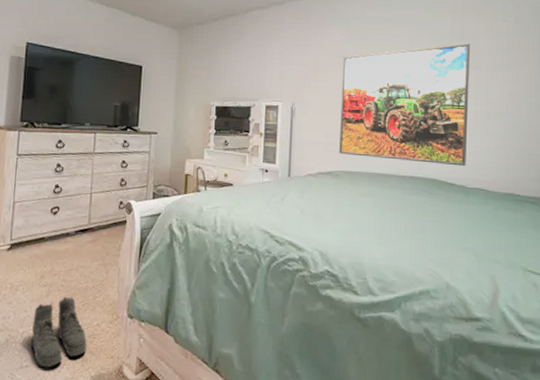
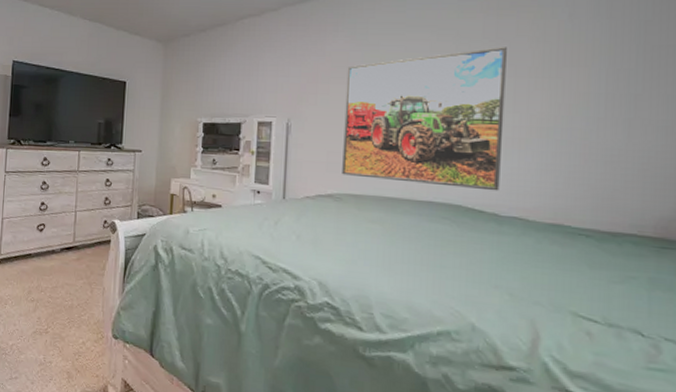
boots: present [31,296,87,368] -> none [20,312,73,382]

